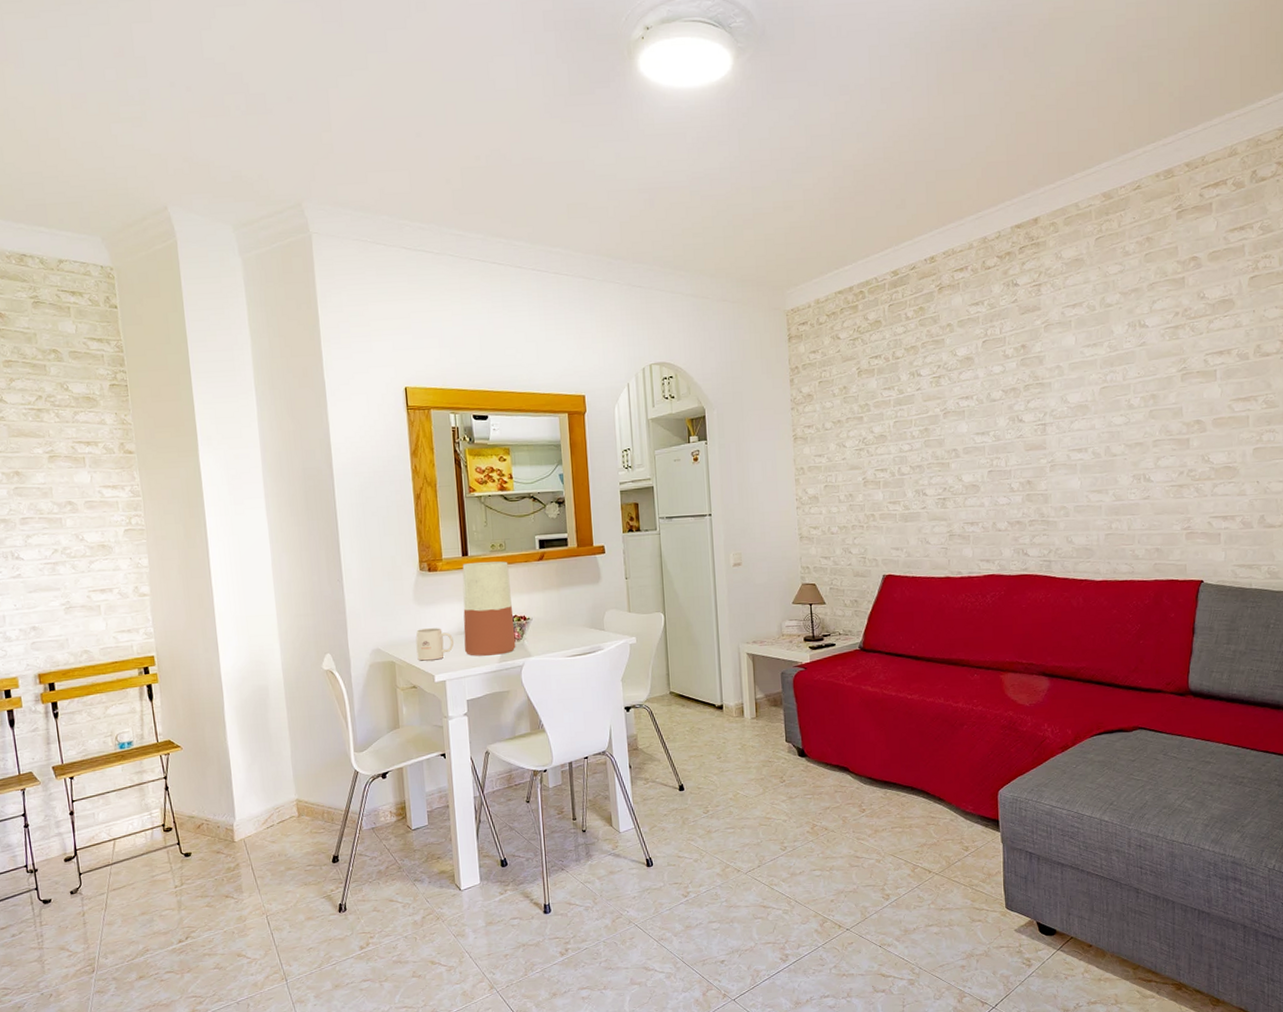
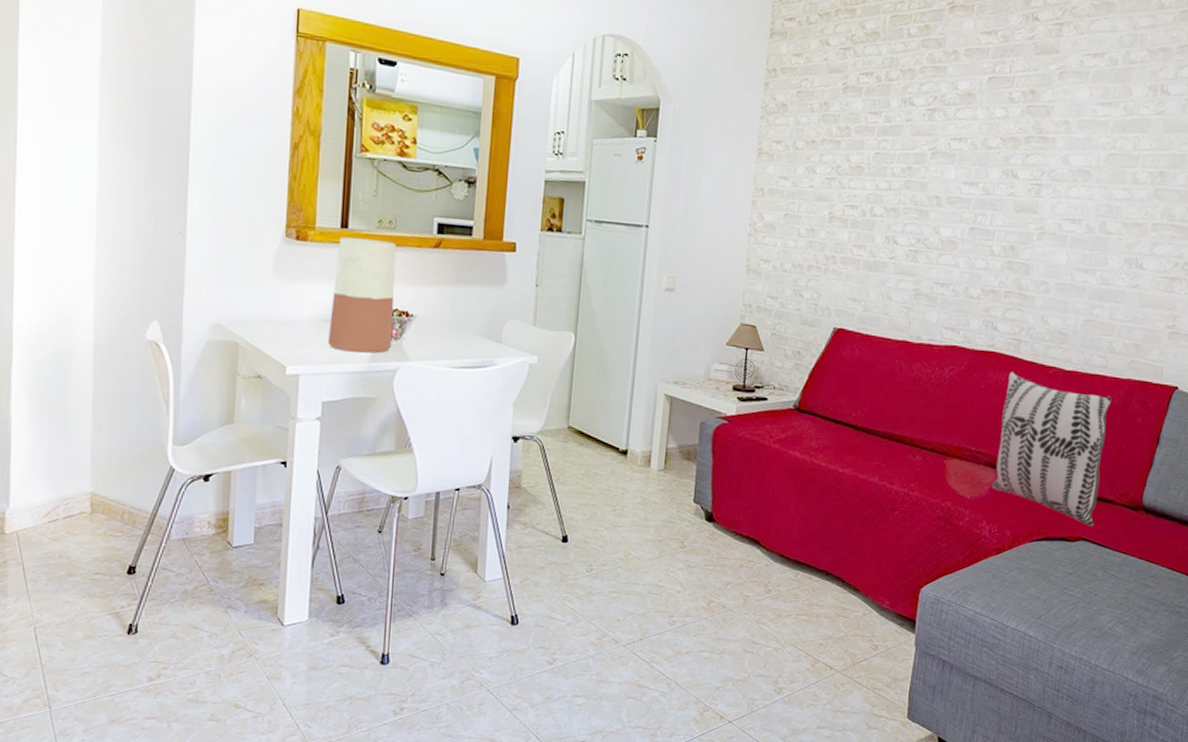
mug: present [415,628,454,661] -> none [268,308,316,349]
pillow: none [1045,589,1148,716] -> present [992,371,1112,526]

